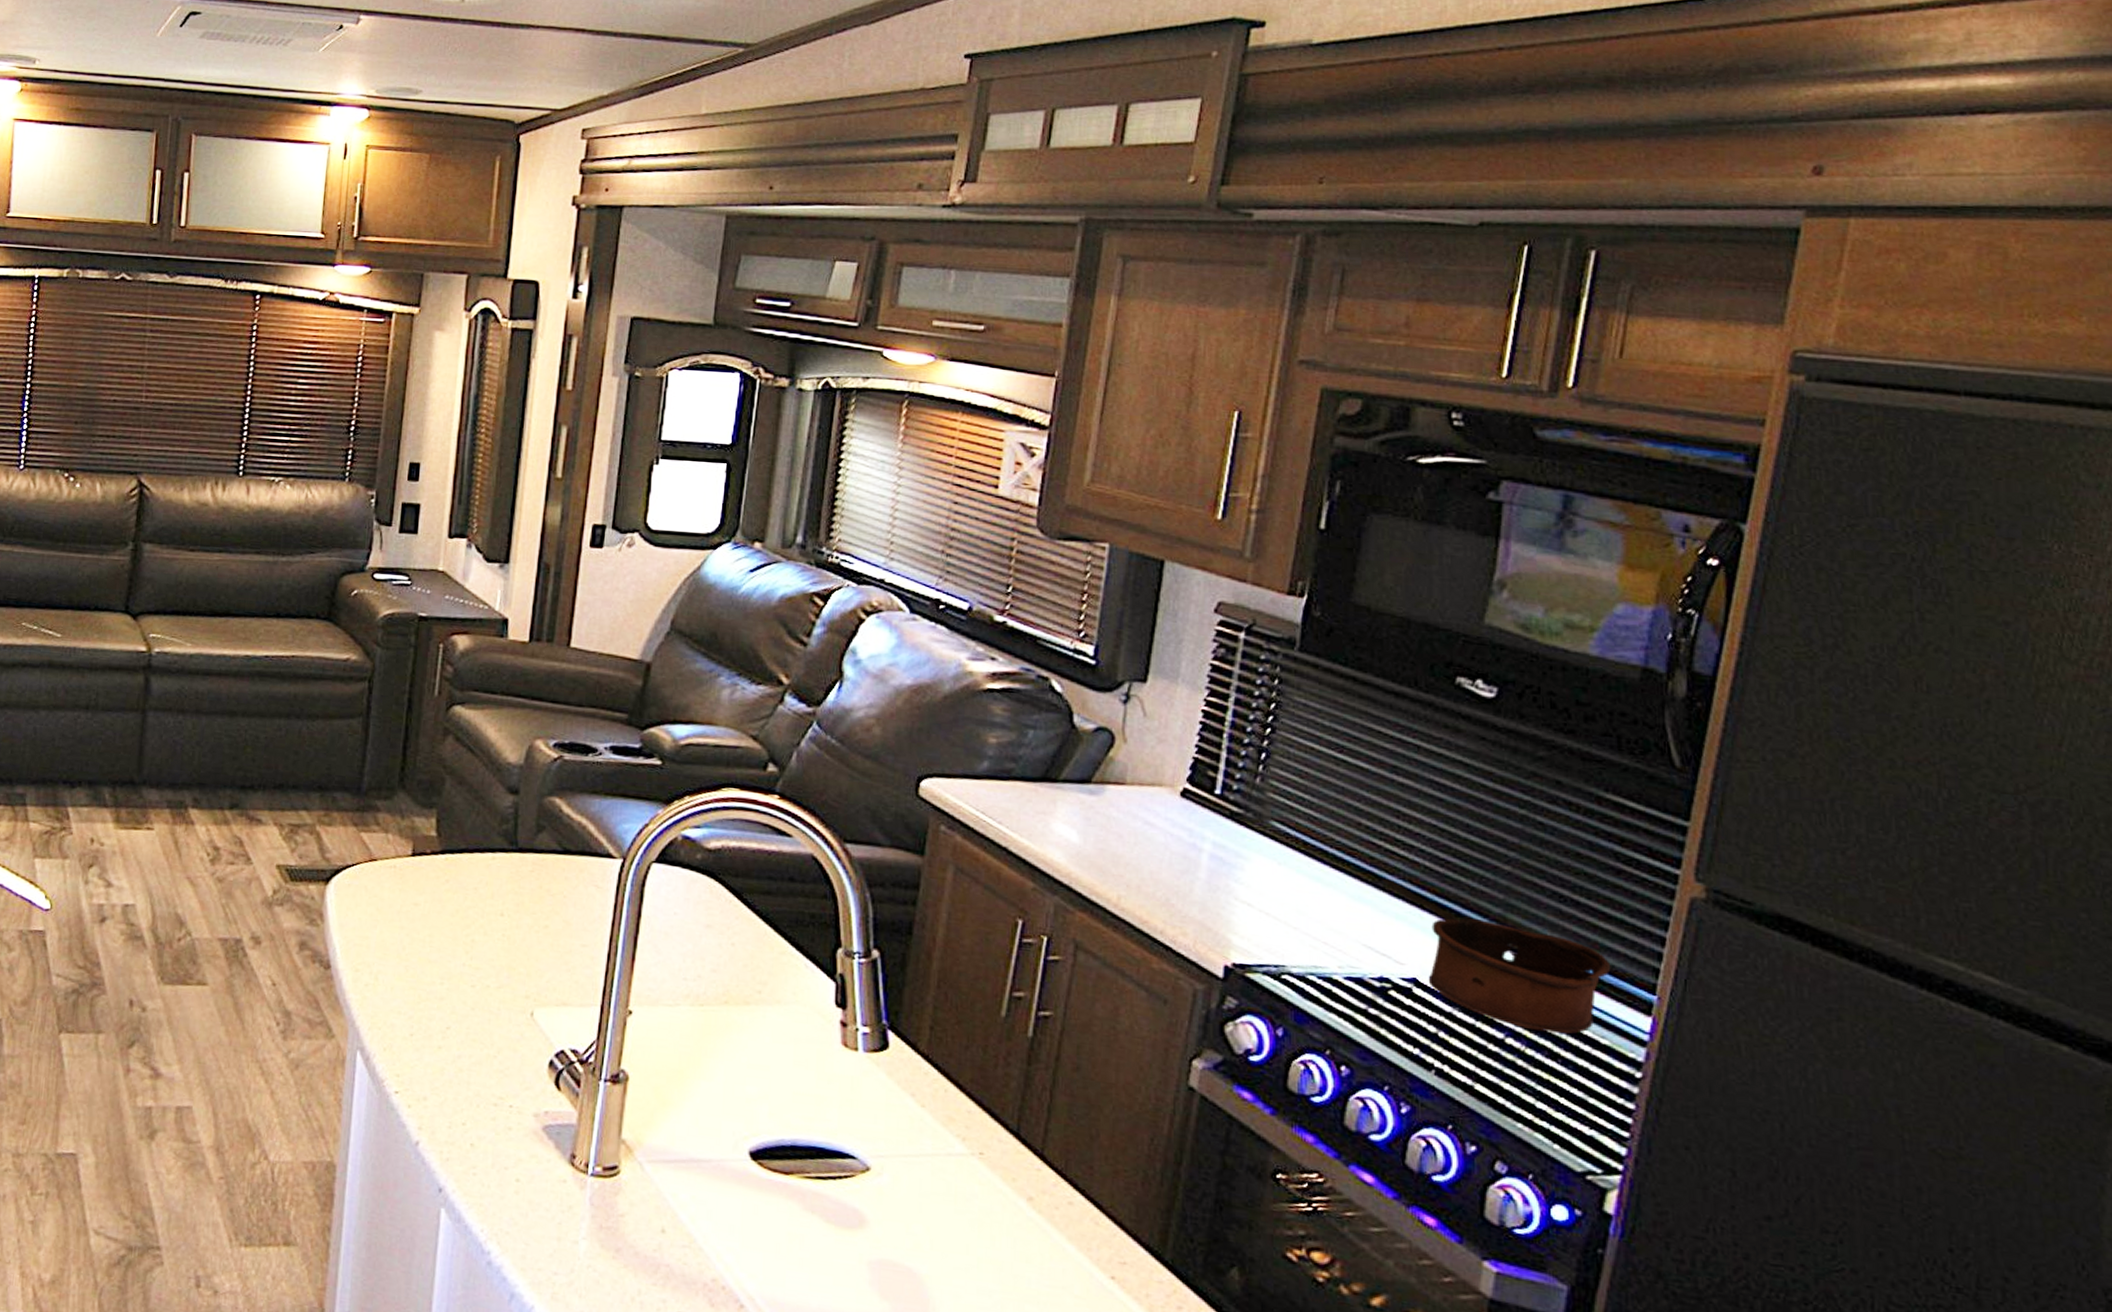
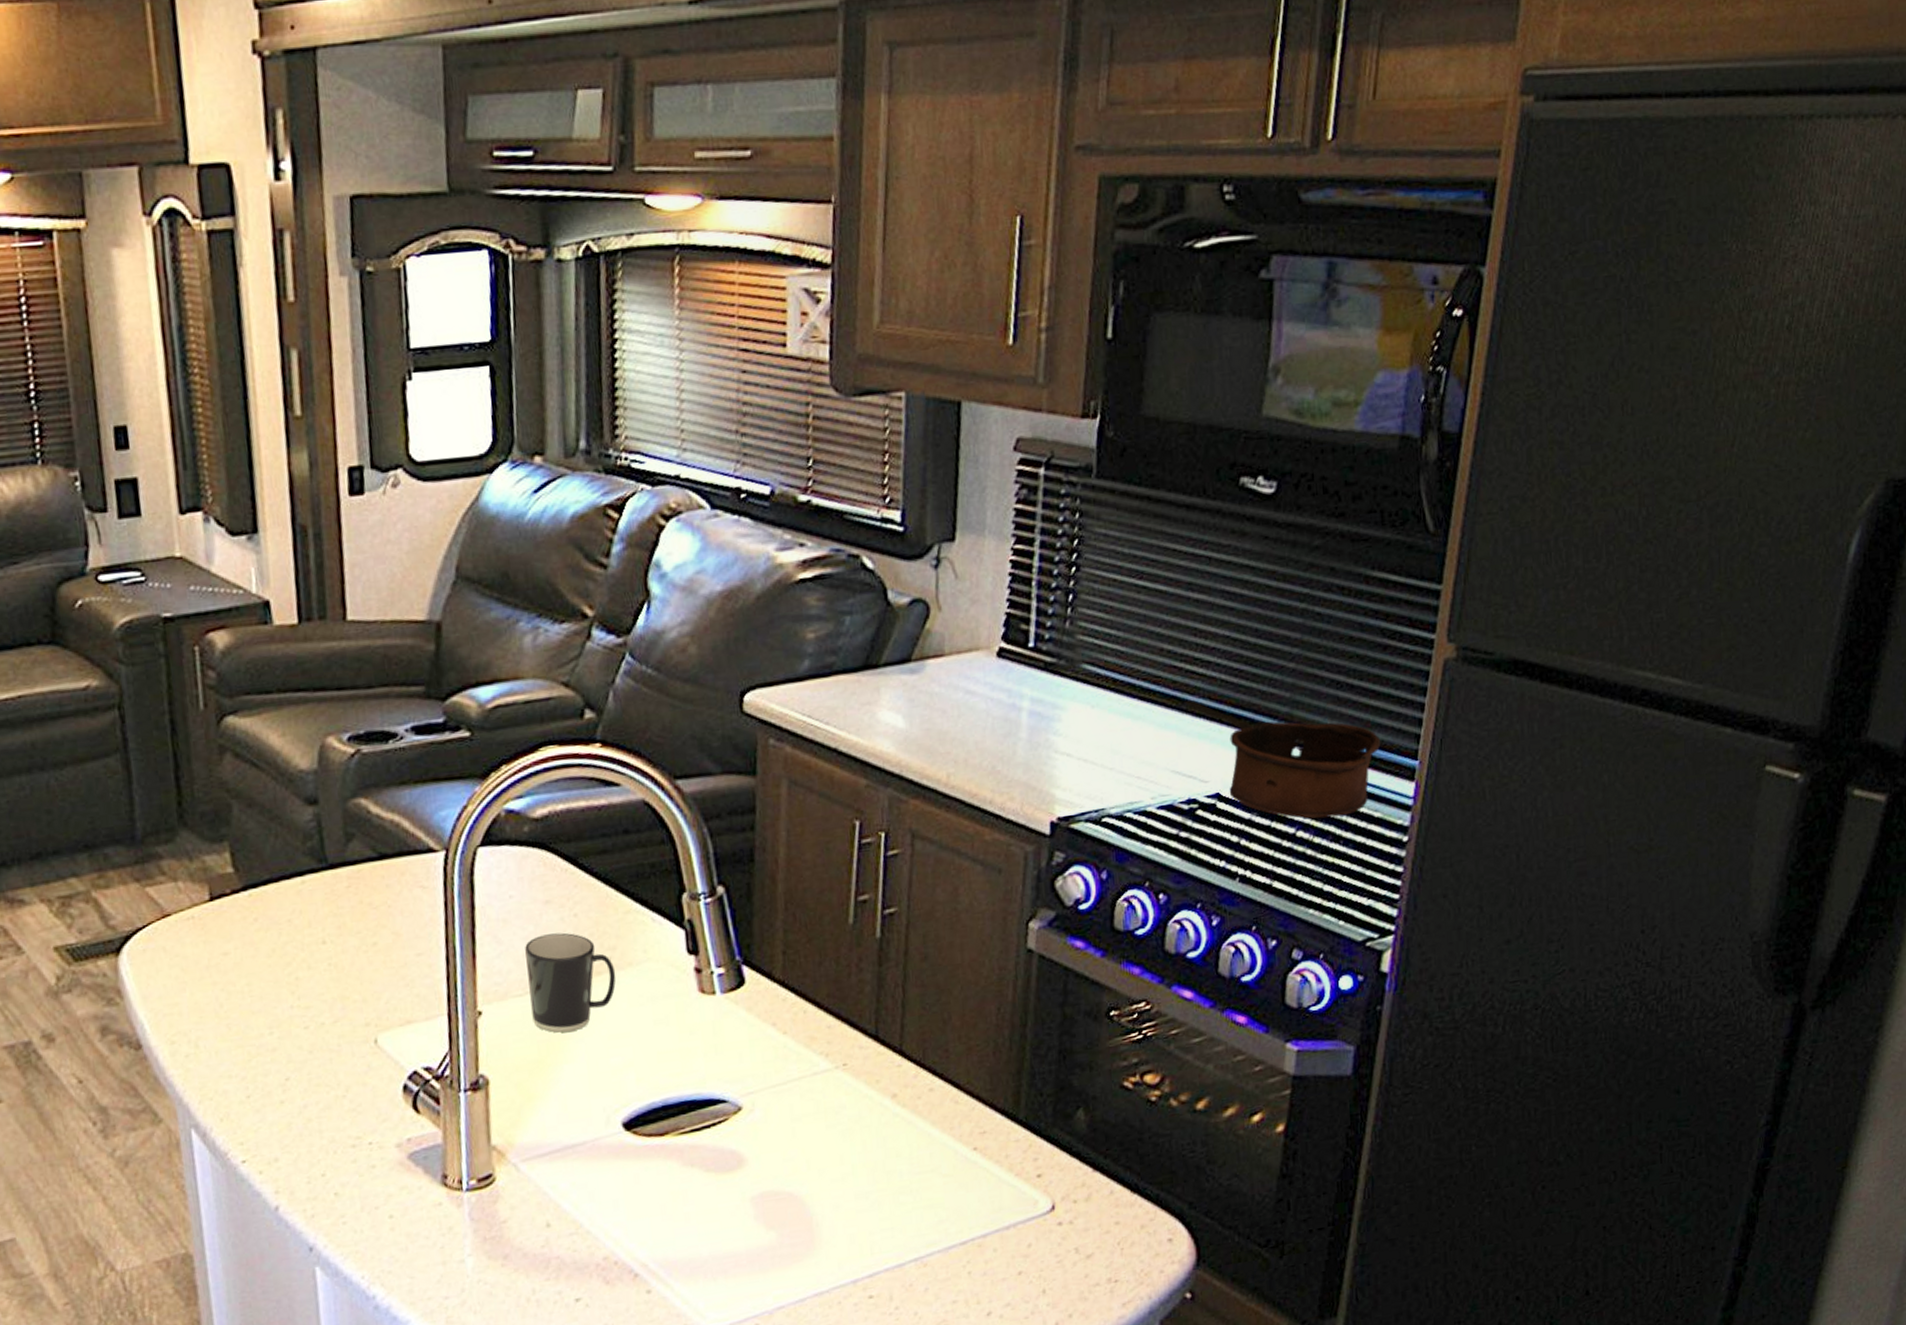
mug: none [678,955,764,1052] -> present [525,932,616,1033]

